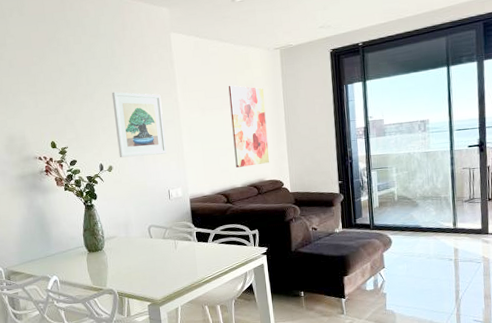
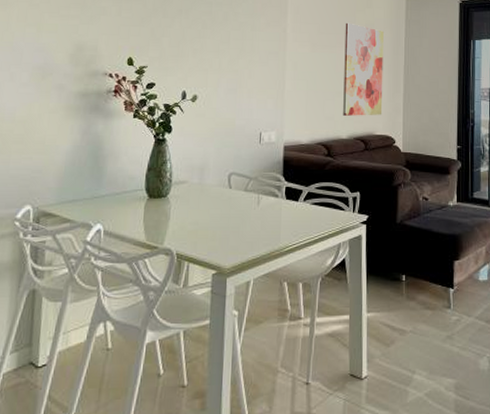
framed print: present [111,91,167,158] -> none [207,11,268,89]

